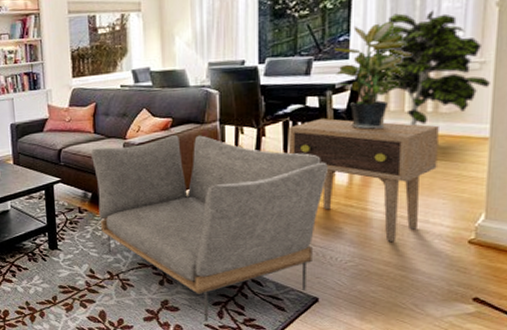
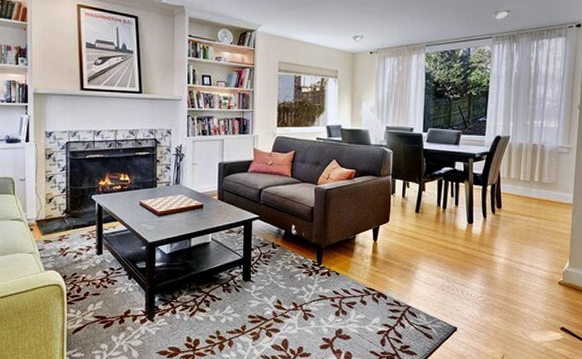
armchair: present [91,135,328,321] -> none [288,184,468,348]
side table: present [288,118,439,241] -> none [440,180,542,281]
potted plant: present [334,22,412,130] -> none [476,111,526,191]
indoor plant: present [369,10,490,126] -> none [498,105,574,192]

